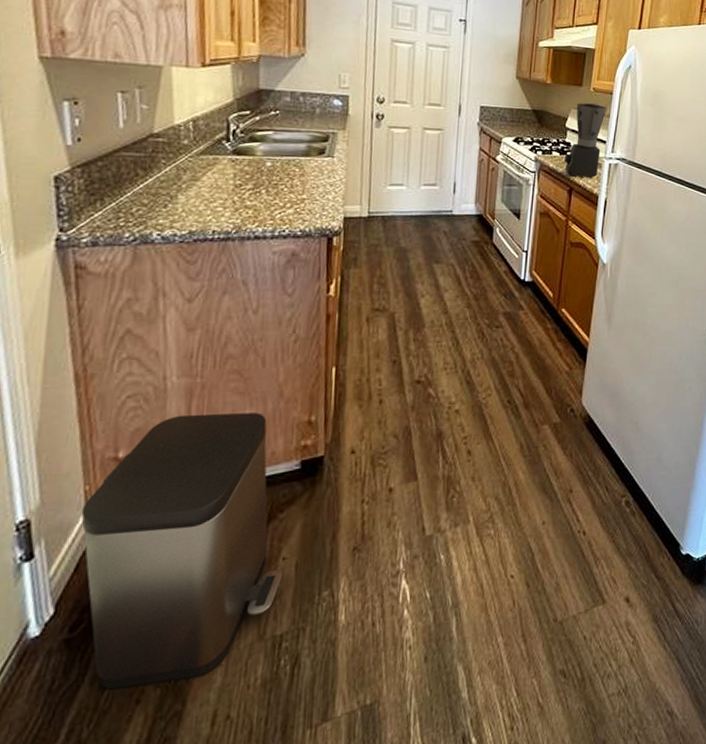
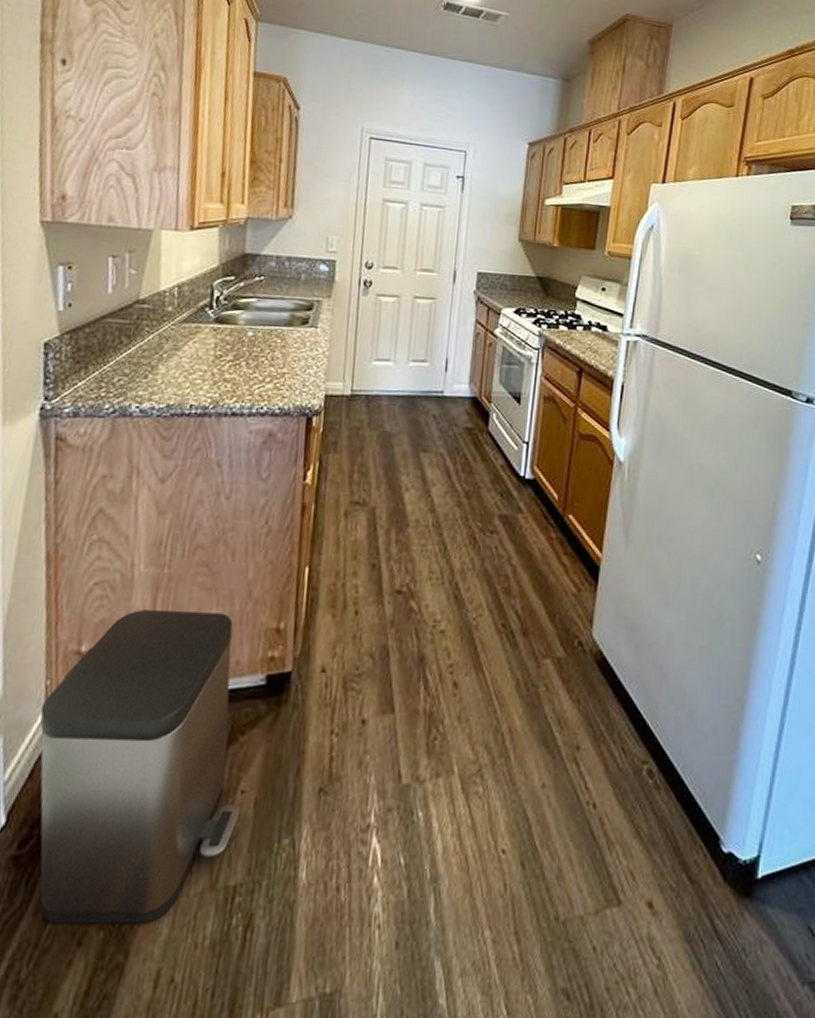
blender: present [564,103,607,179] -> none [573,269,625,359]

